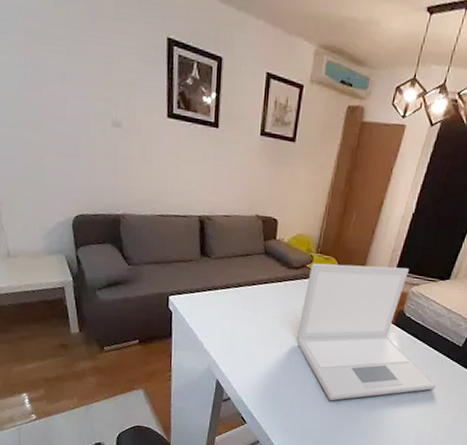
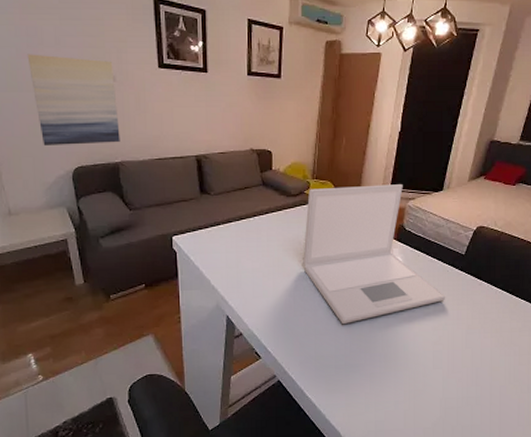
wall art: none [31,88,123,194] -> present [27,54,120,145]

